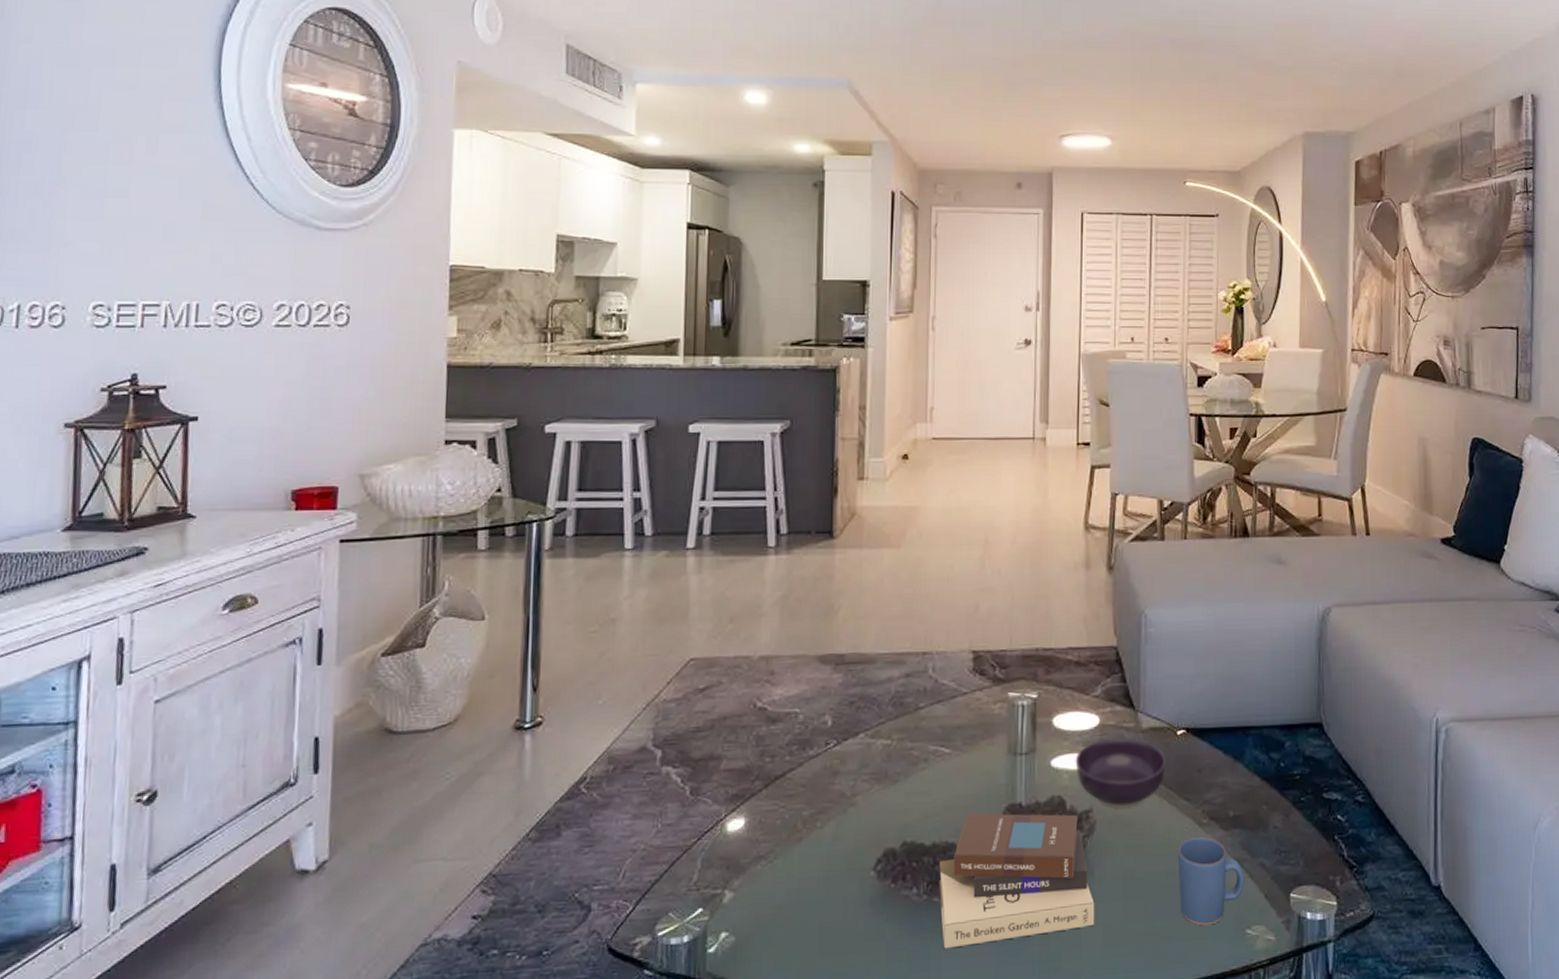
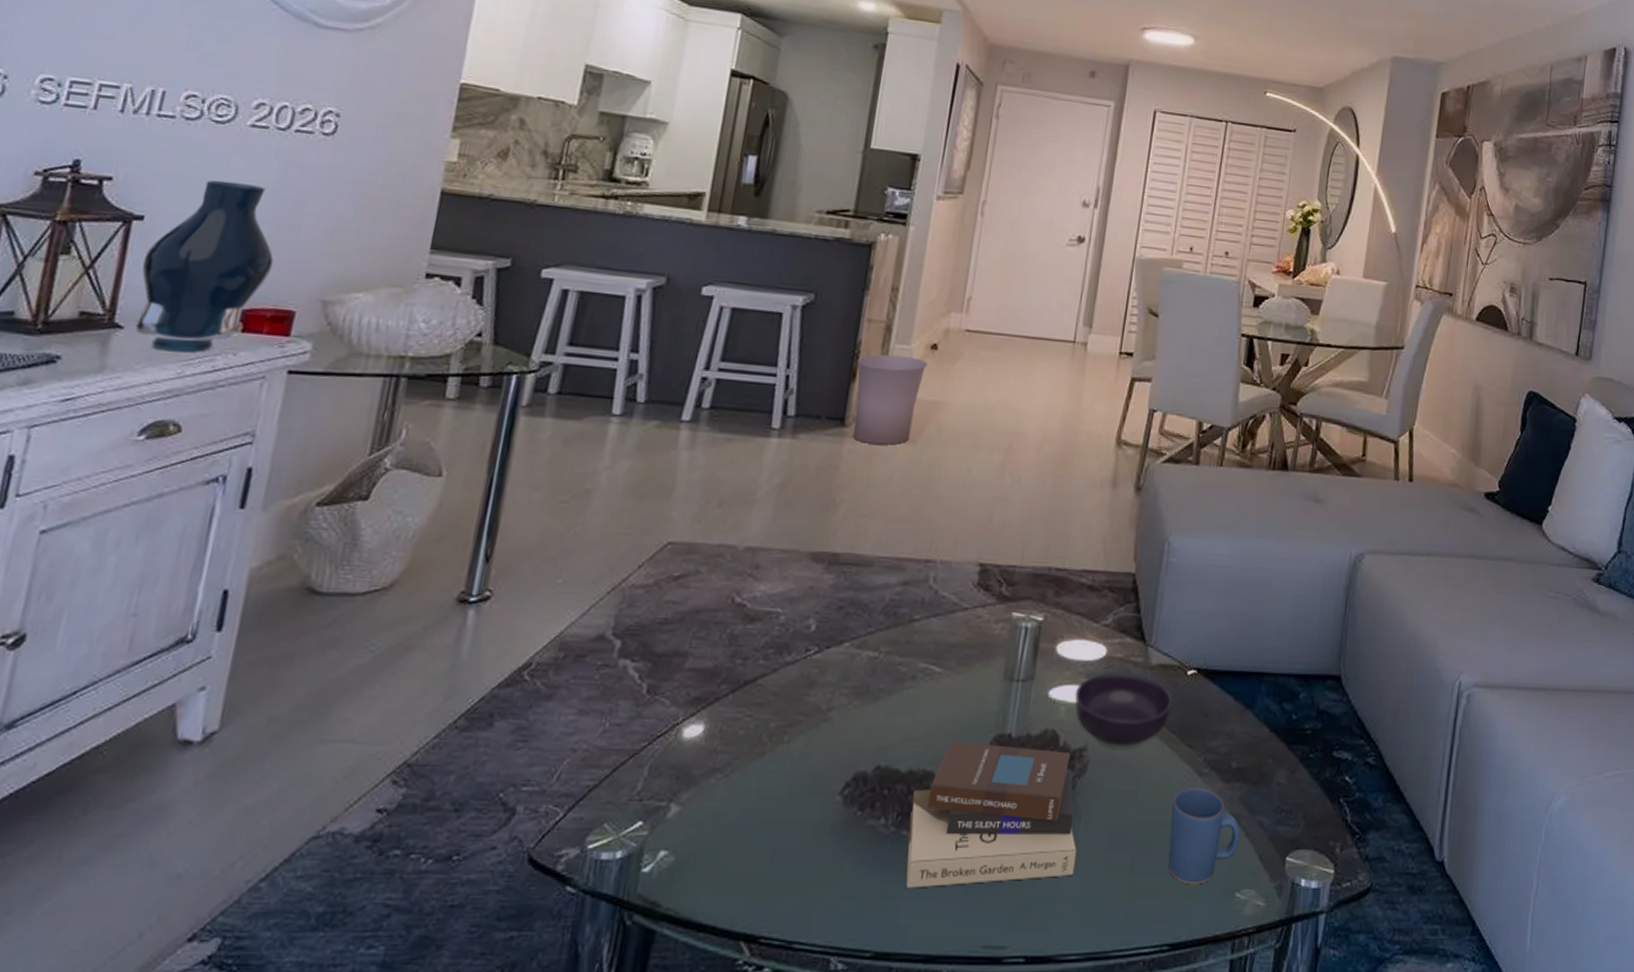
vase: none [203,377,313,534] -> present [135,180,274,353]
waste bin: none [837,468,902,552] -> present [852,354,928,445]

